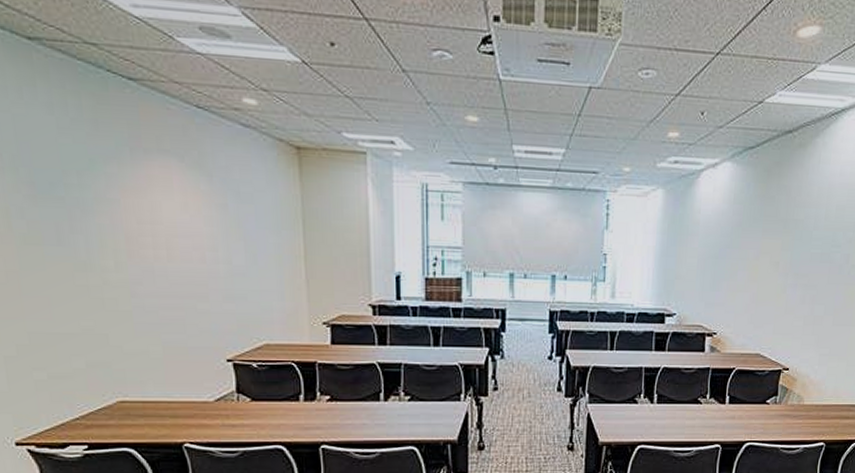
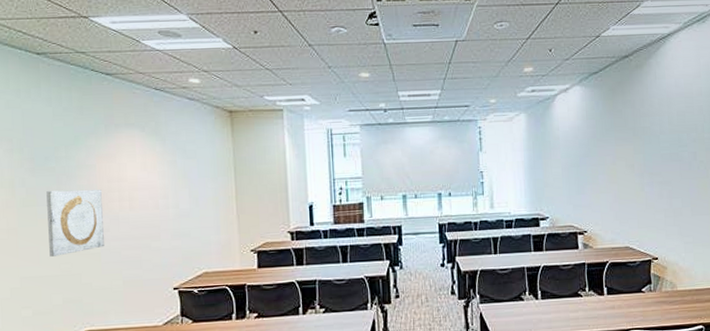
wall art: none [55,227,136,310] -> present [46,189,104,257]

